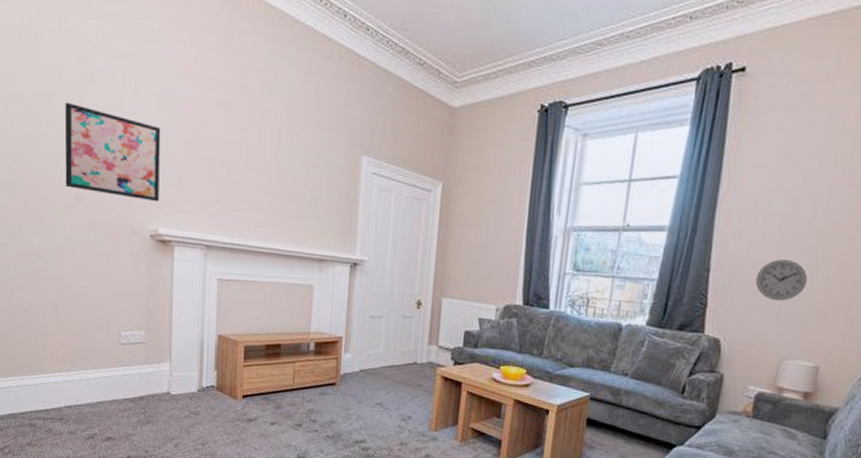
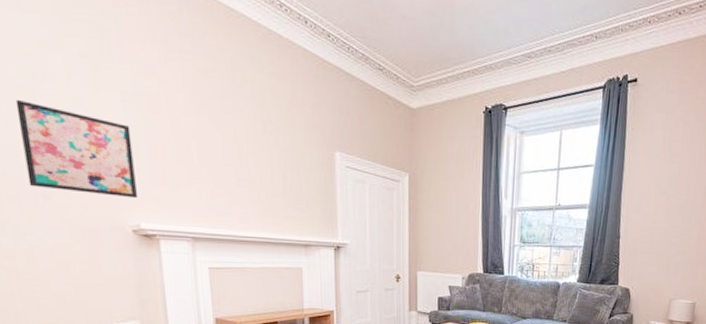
wall clock: present [755,259,807,302] -> none [651,226,685,258]

